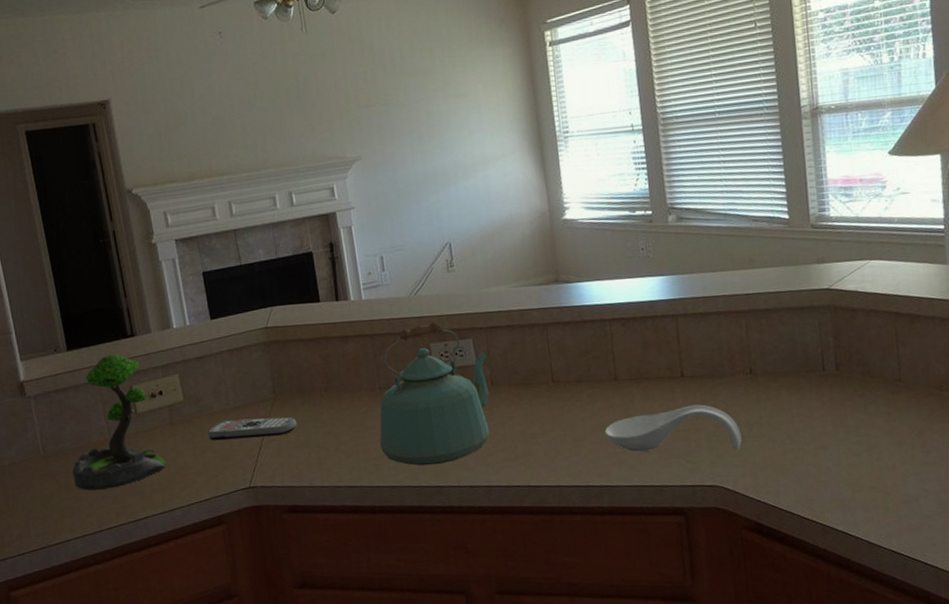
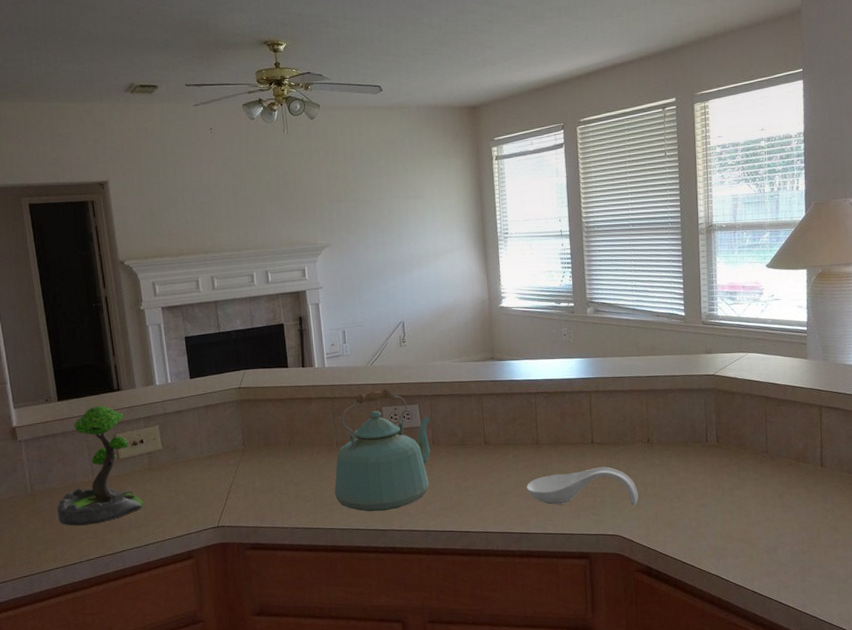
remote control: present [208,417,297,441] -> none [182,466,263,485]

